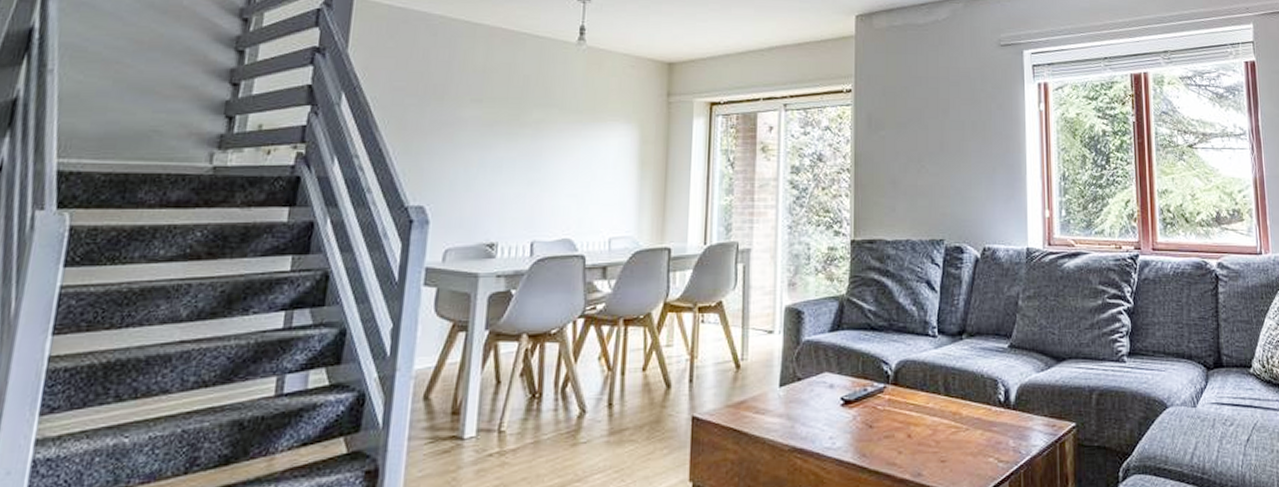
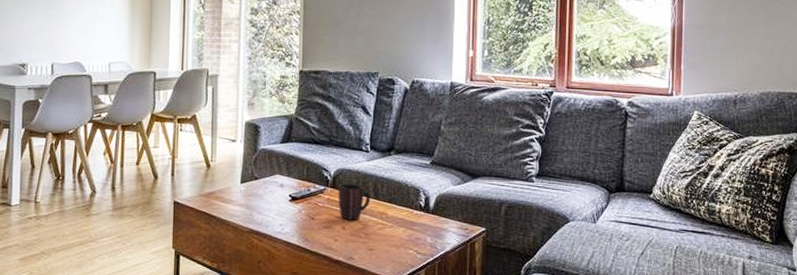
mug: none [901,378,940,425] -> present [338,183,371,220]

